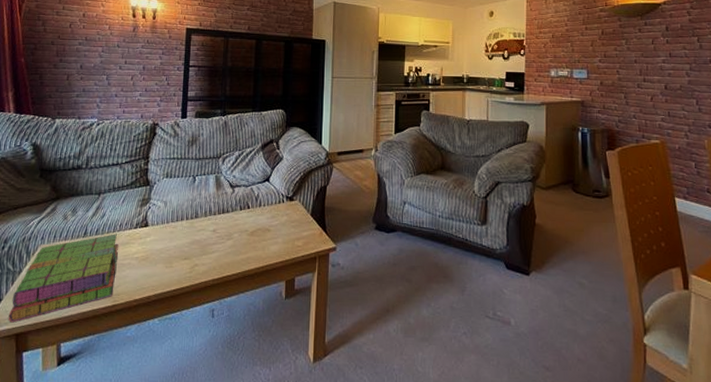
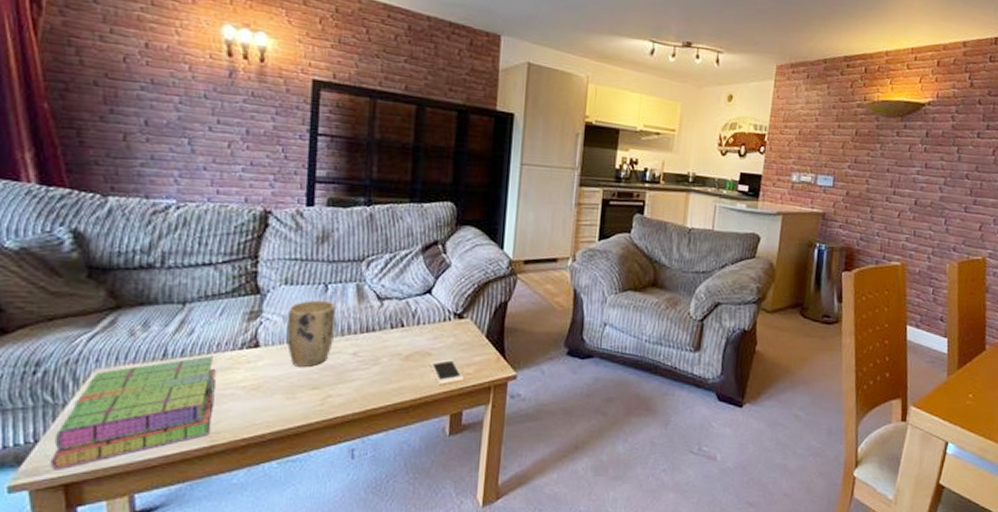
plant pot: none [166,189,201,242] -> present [286,299,336,367]
cell phone: none [269,234,295,255] -> present [429,359,464,385]

